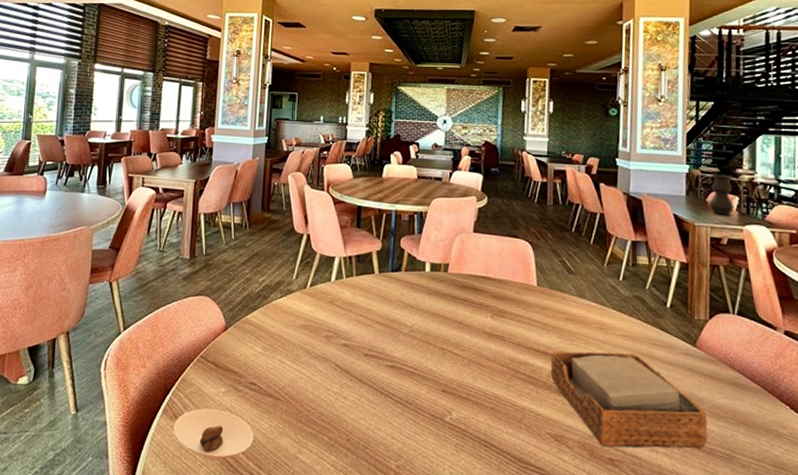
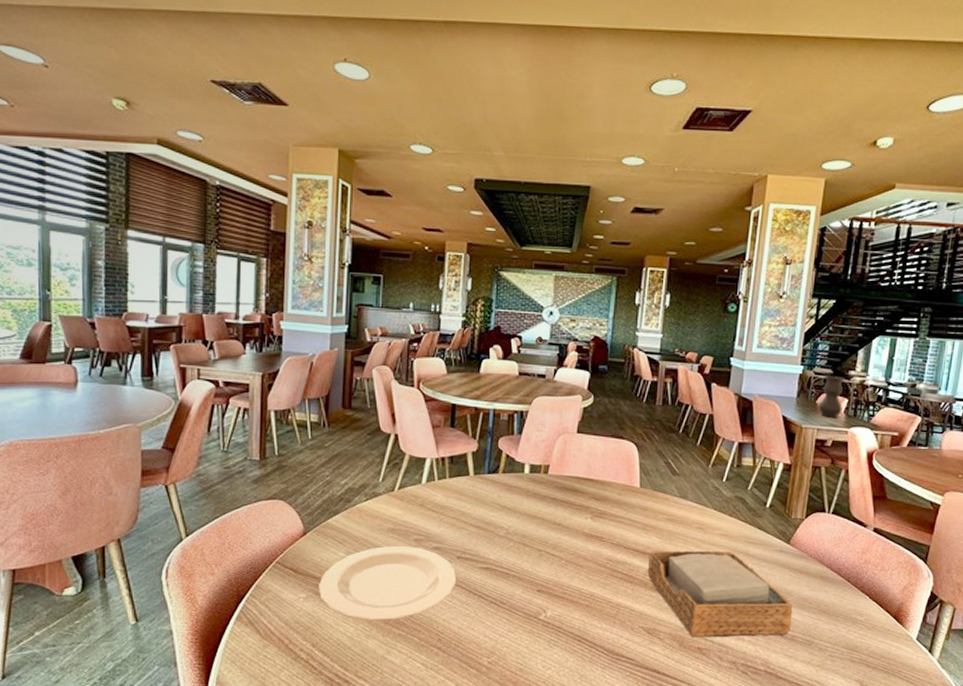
saucer: present [173,408,254,460] -> none [249,614,339,664]
plate: none [236,341,364,418] -> present [318,545,457,621]

